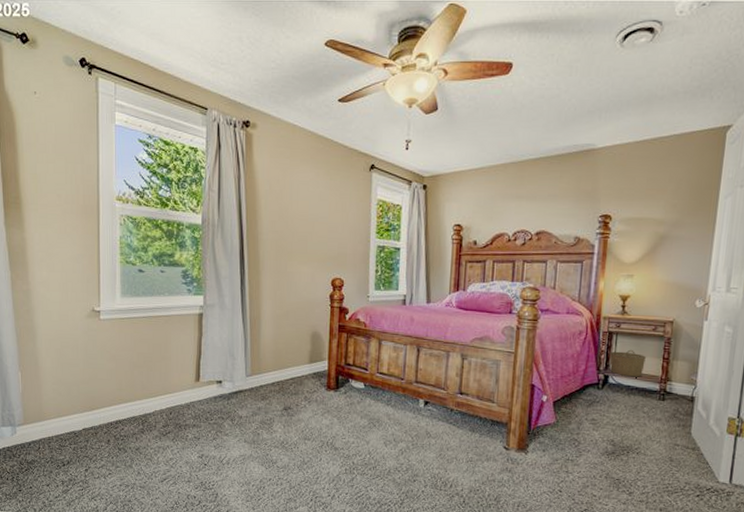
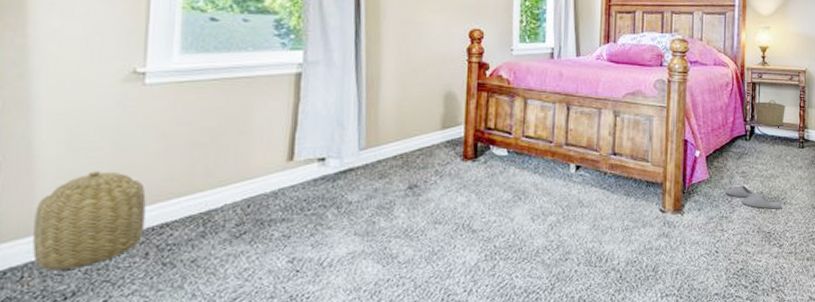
basket: none [43,380,106,446] -> present [33,171,146,270]
slippers: none [572,432,635,458] -> present [725,185,783,209]

